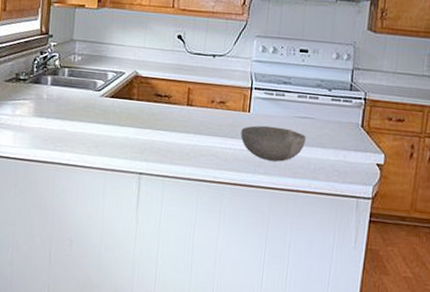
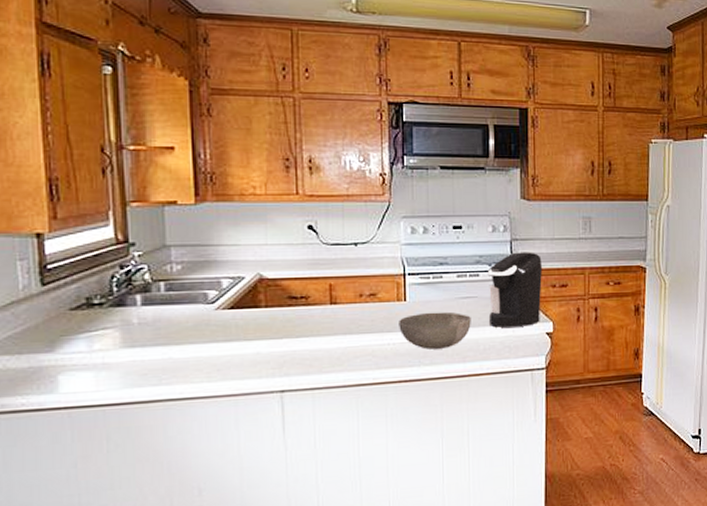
coffee maker: none [323,81,381,154] -> present [487,252,542,328]

